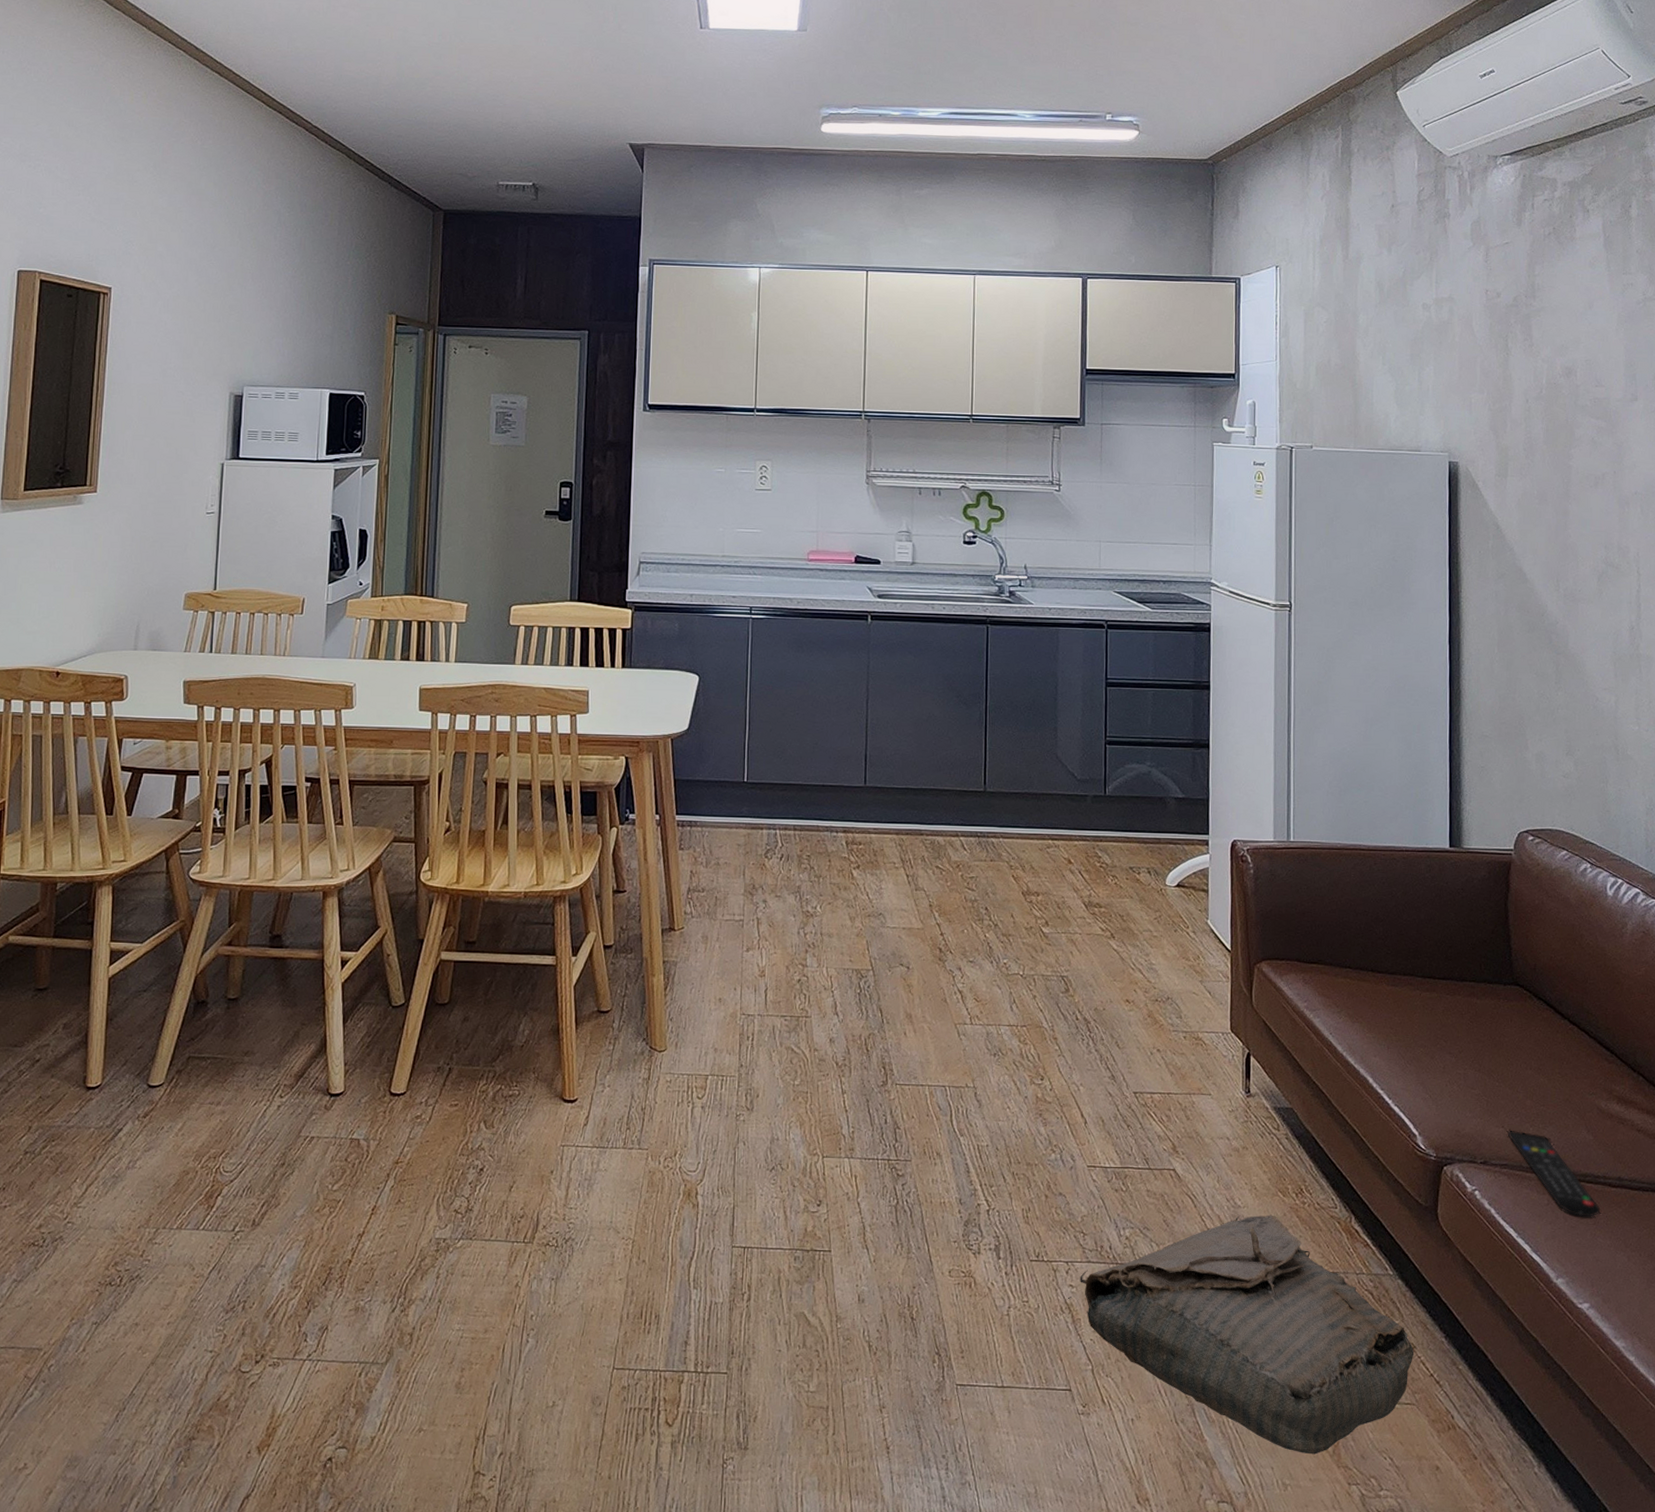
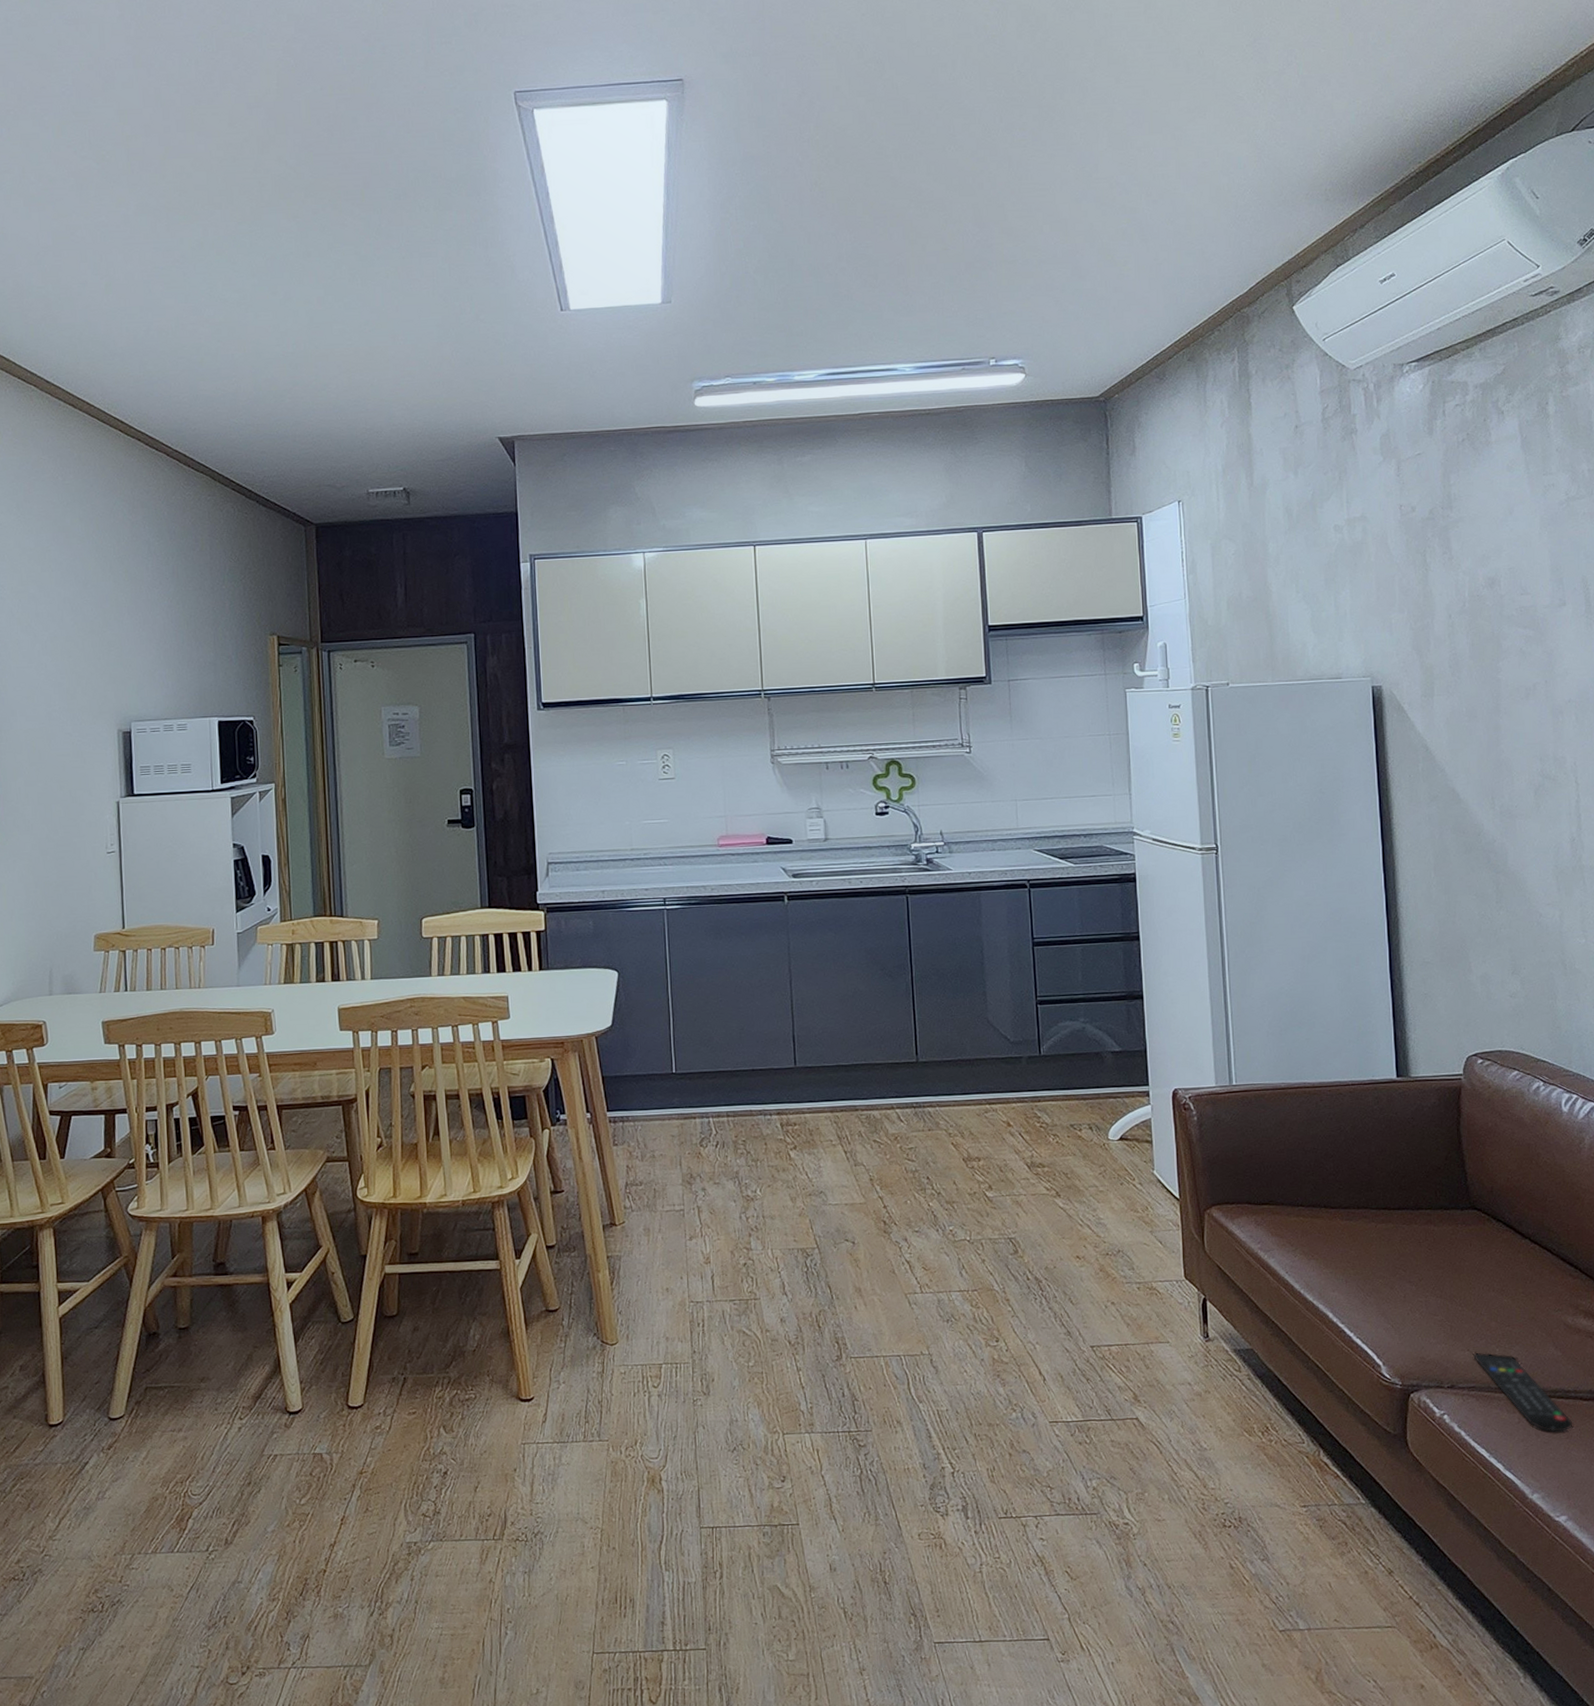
bag: present [1068,1215,1415,1455] -> none [1040,1454,1392,1683]

